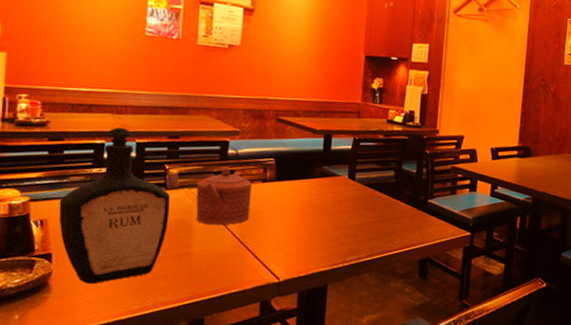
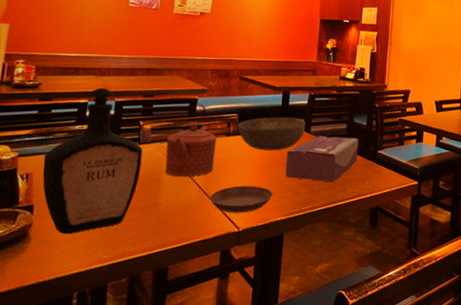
saucer: none [246,235,315,264] -> present [209,186,273,213]
bowl: none [275,162,350,199] -> present [238,117,306,151]
tissue box: none [328,183,408,233] -> present [285,136,359,183]

